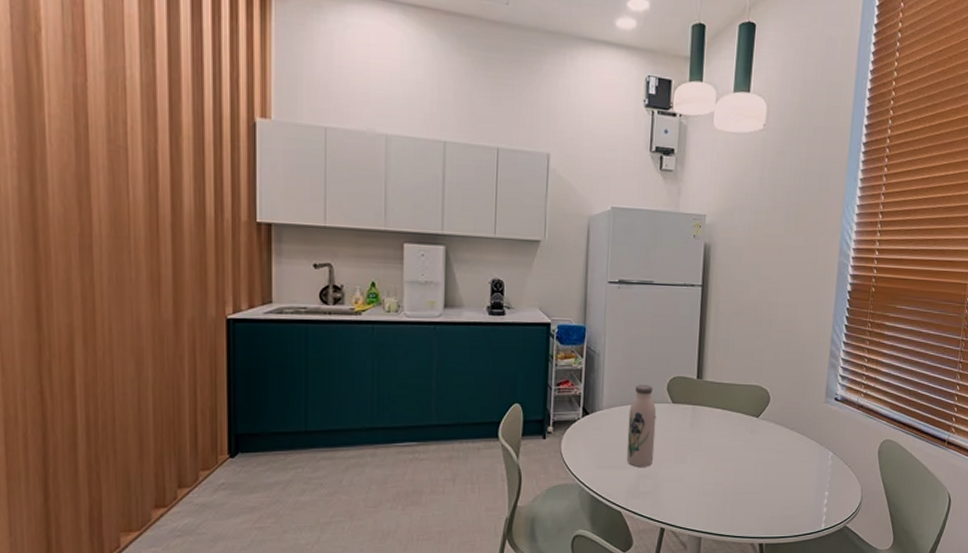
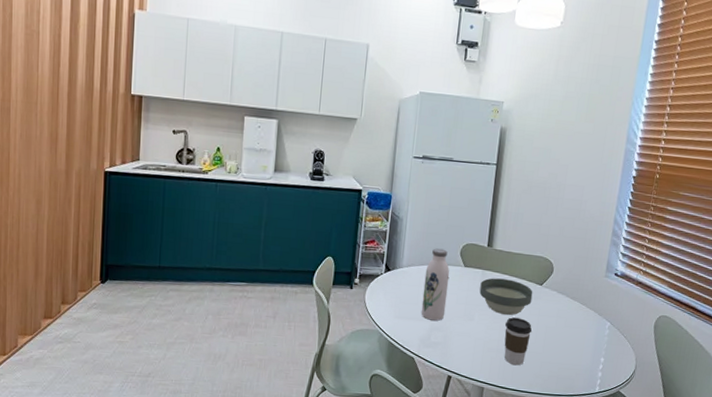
bowl: none [691,413,749,454] -> present [479,278,533,316]
coffee cup: none [721,456,750,509] -> present [504,317,532,366]

